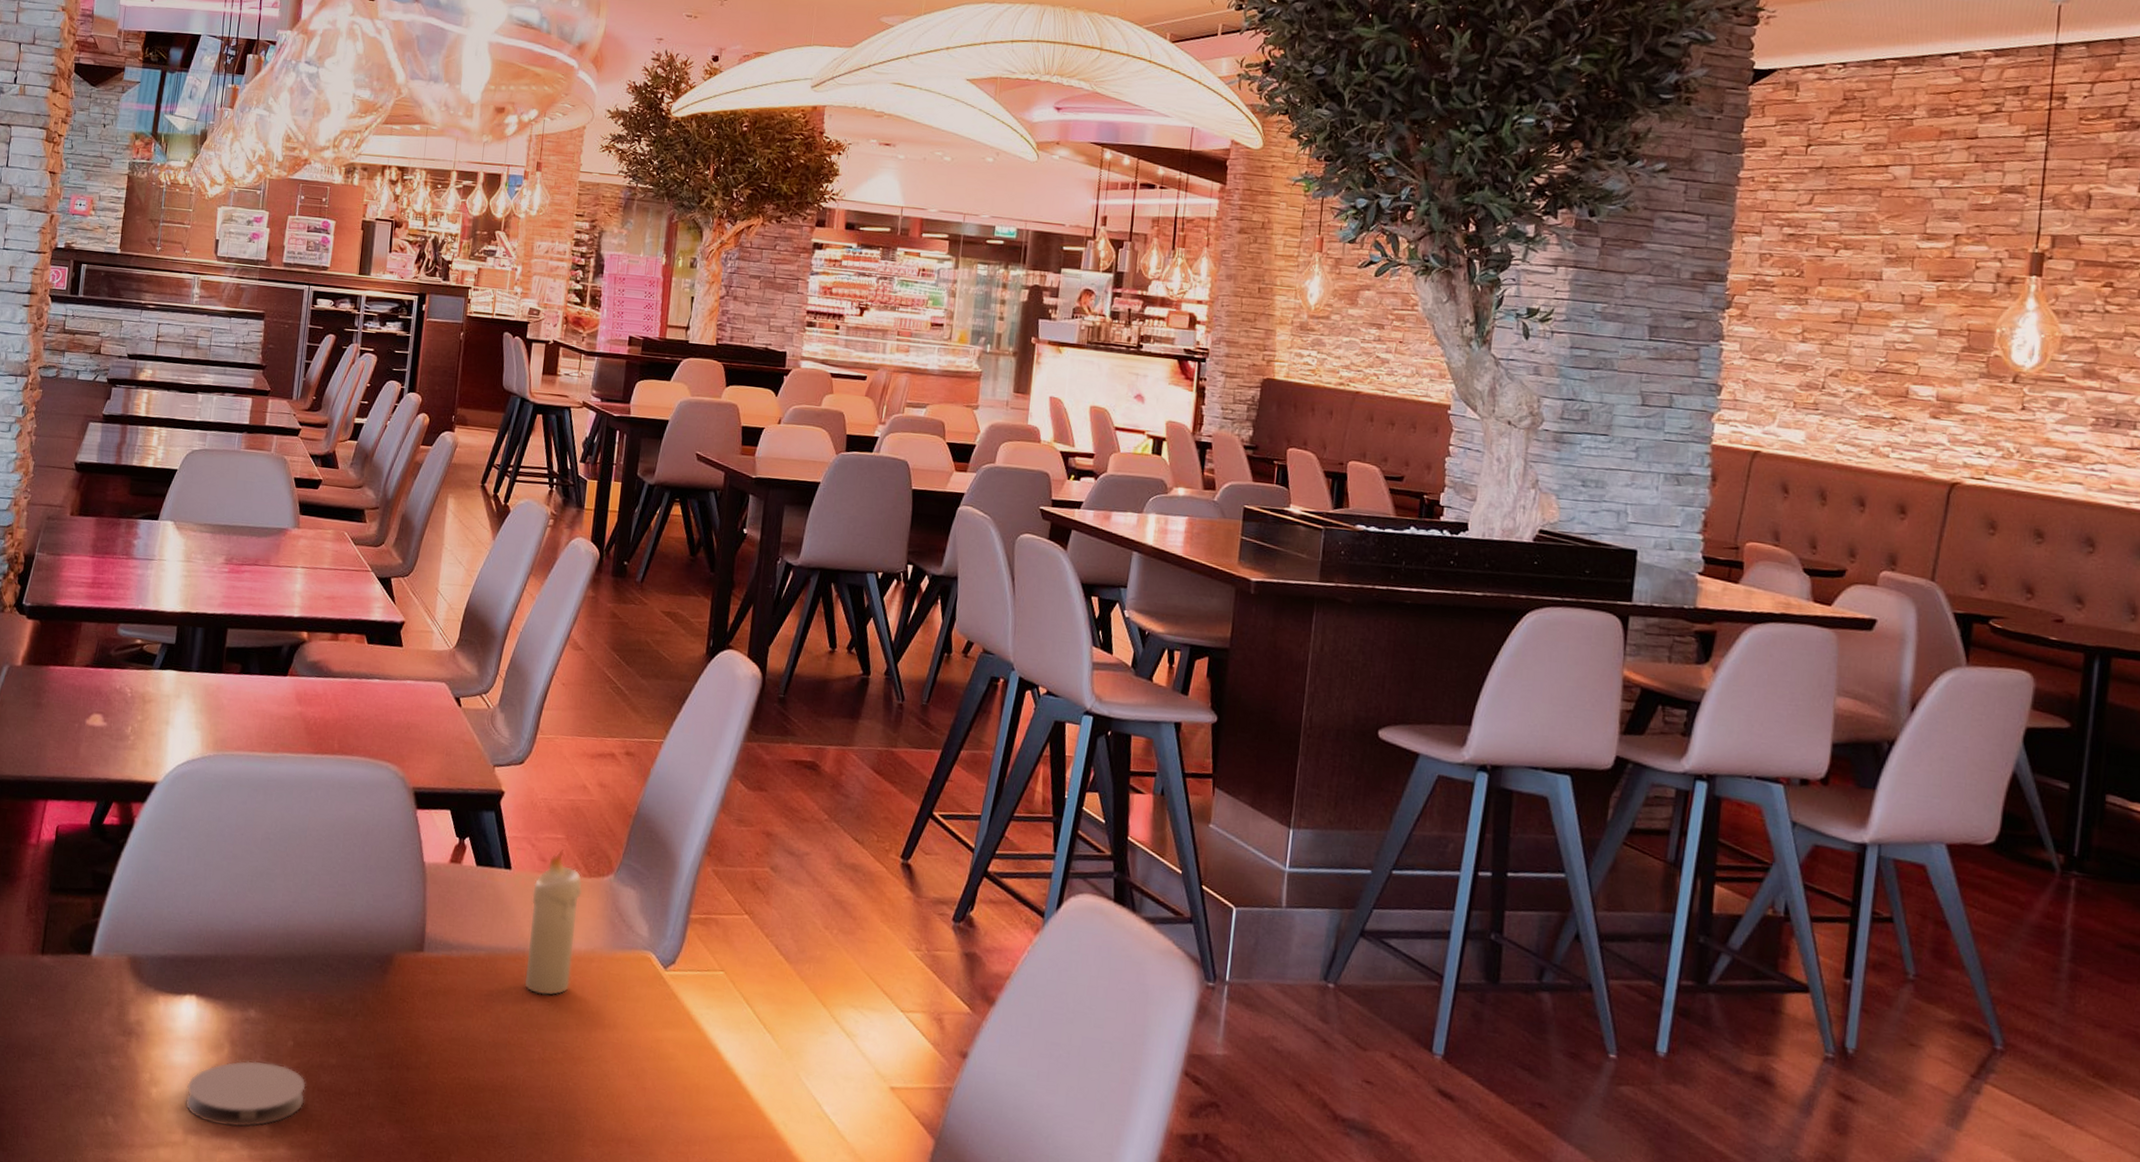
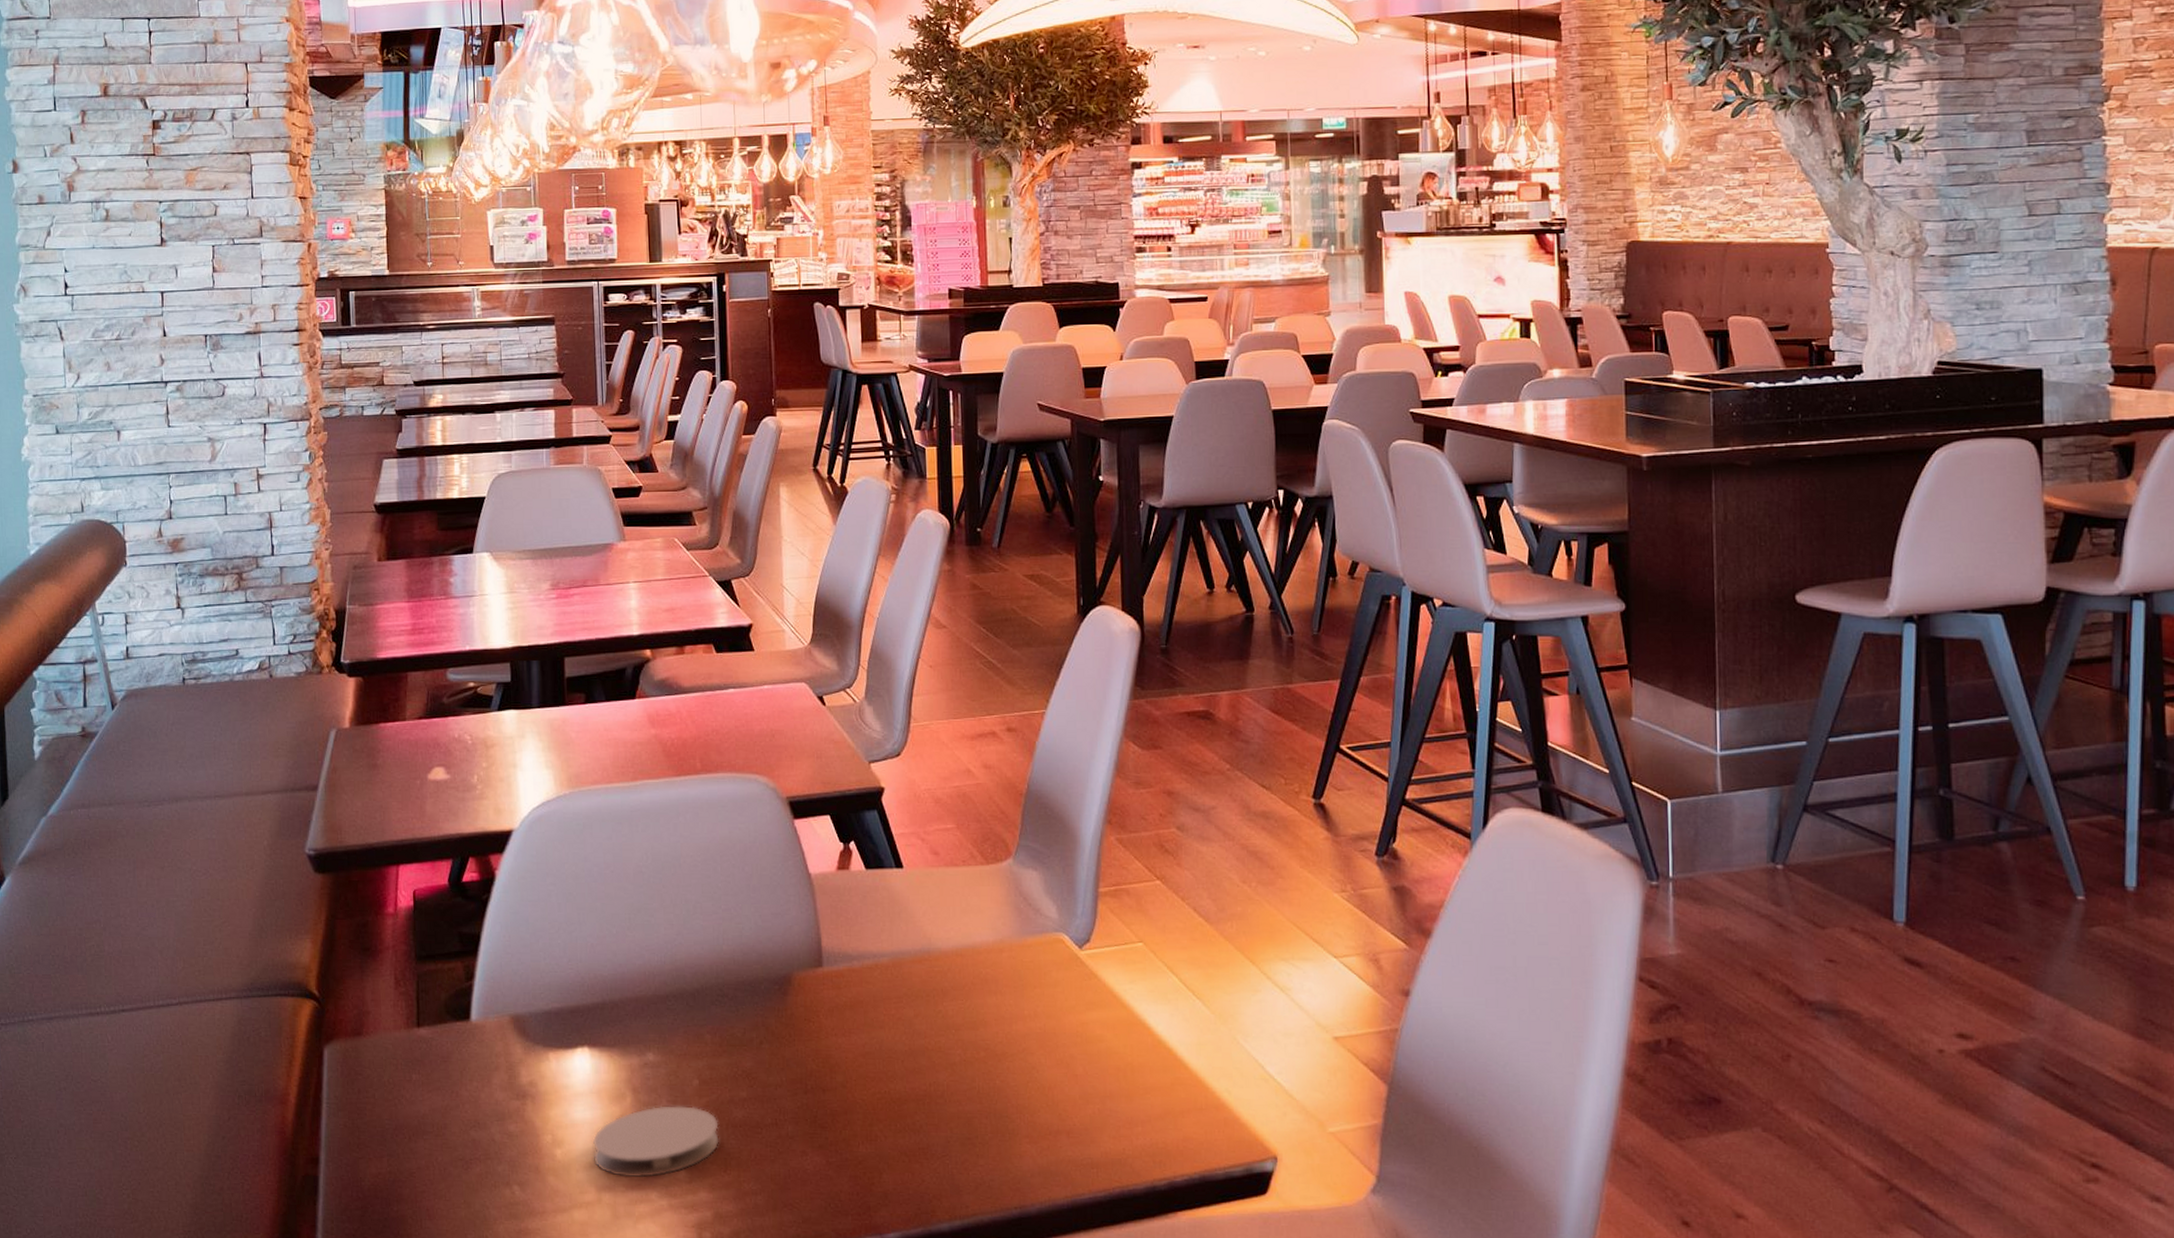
candle: present [524,849,583,995] -> none [929,840,982,993]

